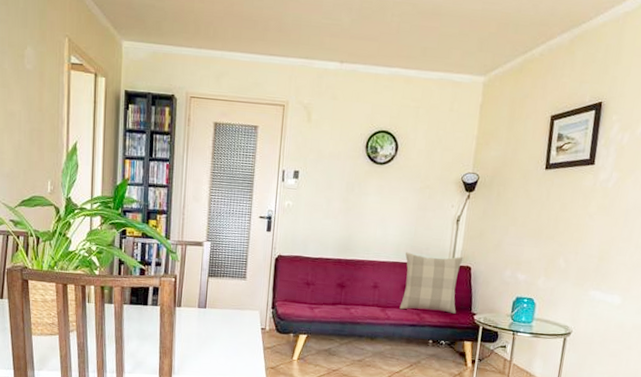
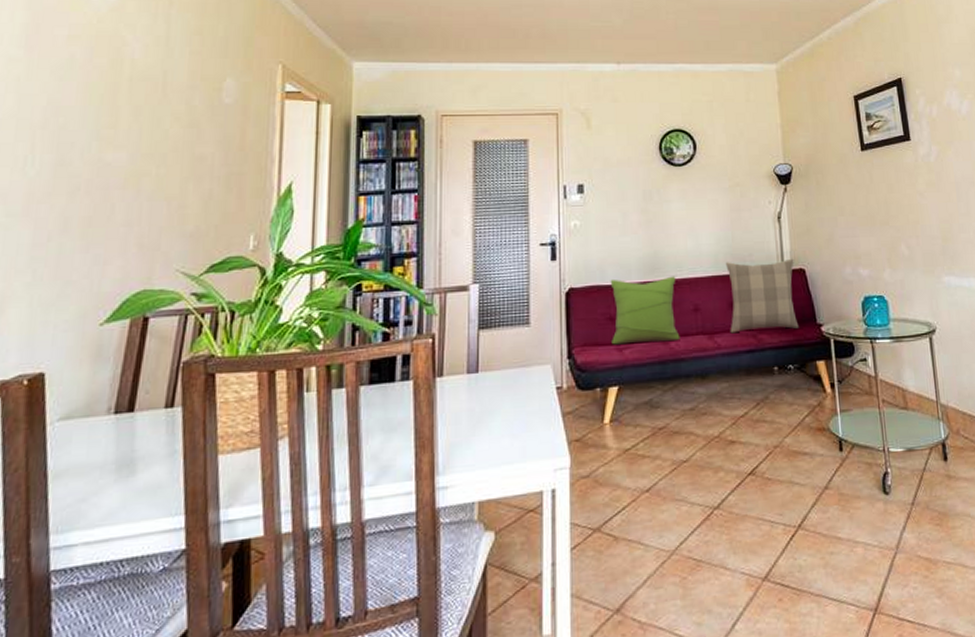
pillow: none [306,253,363,309] -> present [610,276,680,345]

